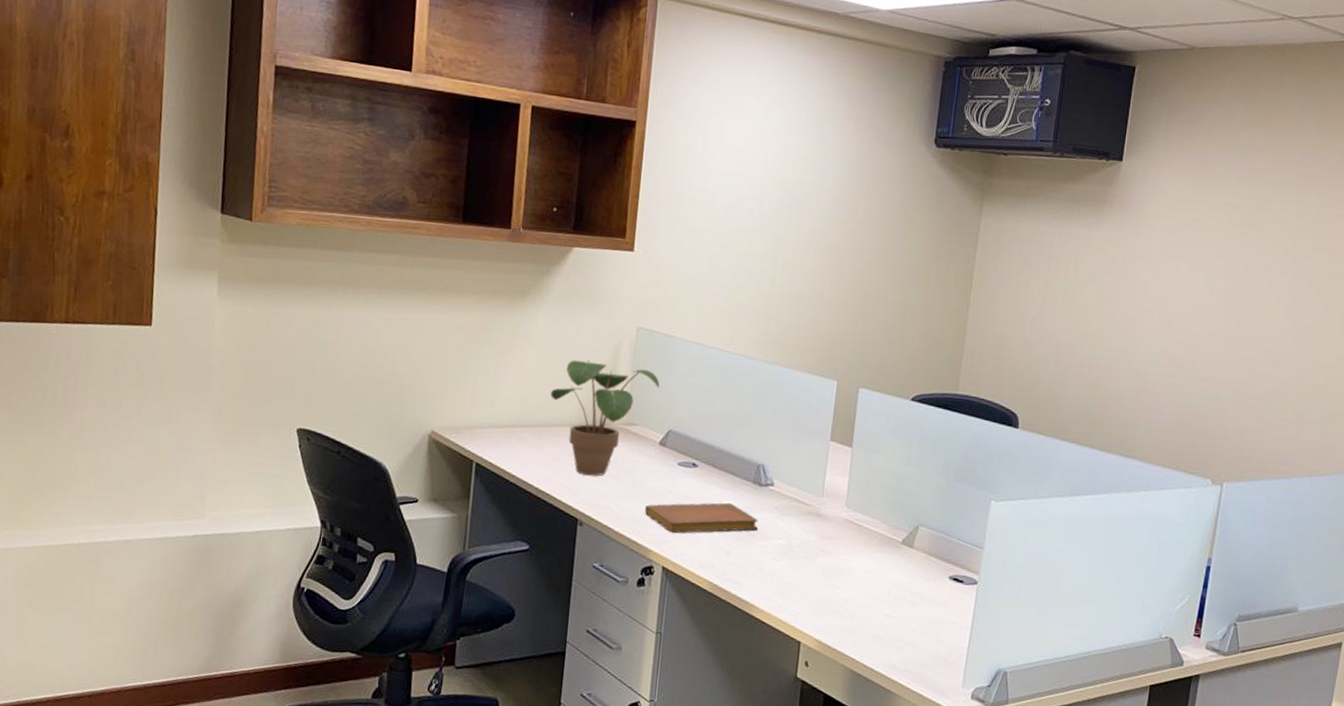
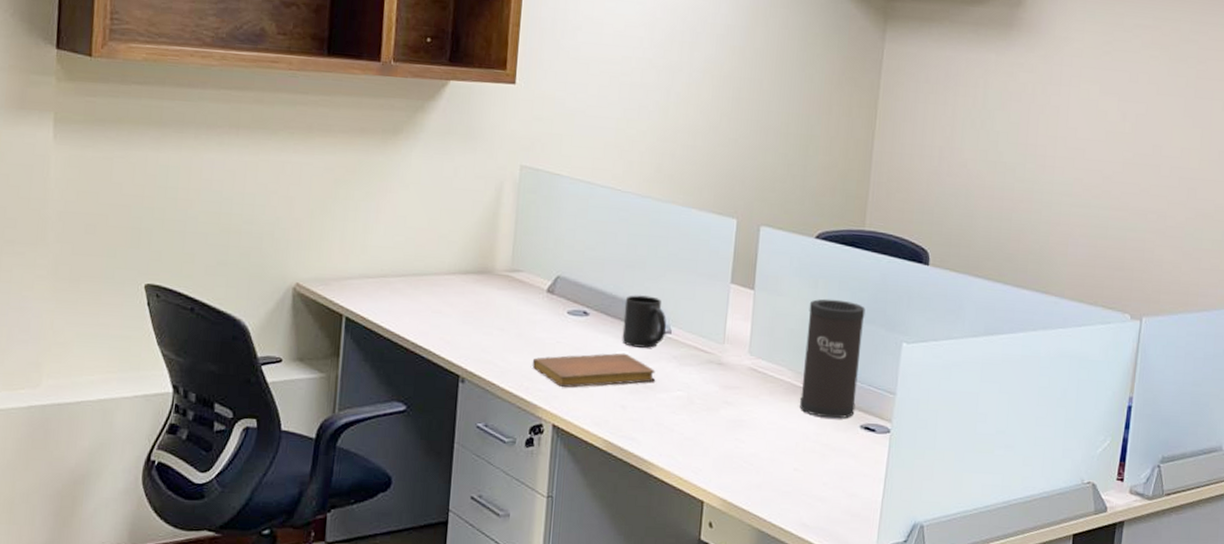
potted plant: present [550,360,660,476] -> none [426,202,546,328]
mug: none [727,449,770,499] -> present [622,295,667,348]
speaker: none [892,457,957,570] -> present [800,298,866,419]

